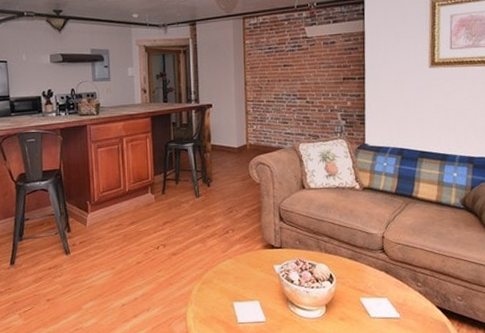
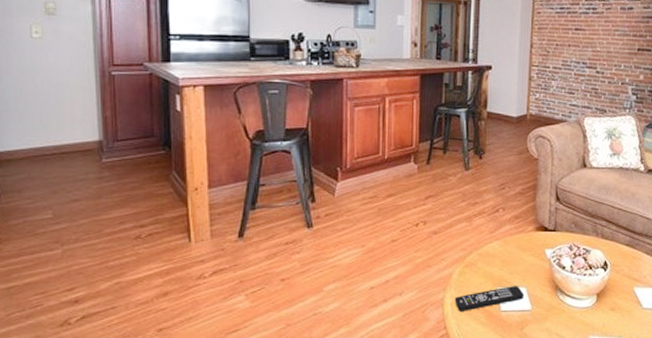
remote control: none [196,300,258,324] -> present [454,286,525,311]

